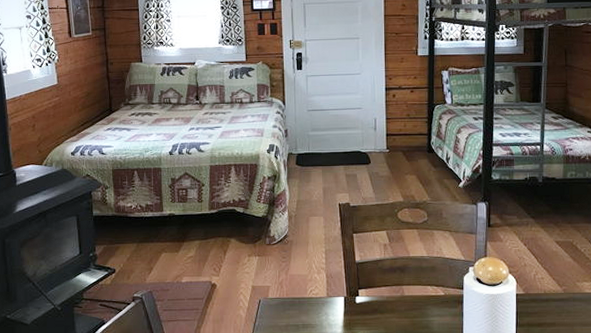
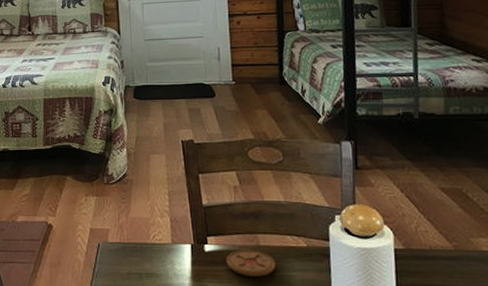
coaster: none [374,299,418,323] -> present [226,249,276,277]

